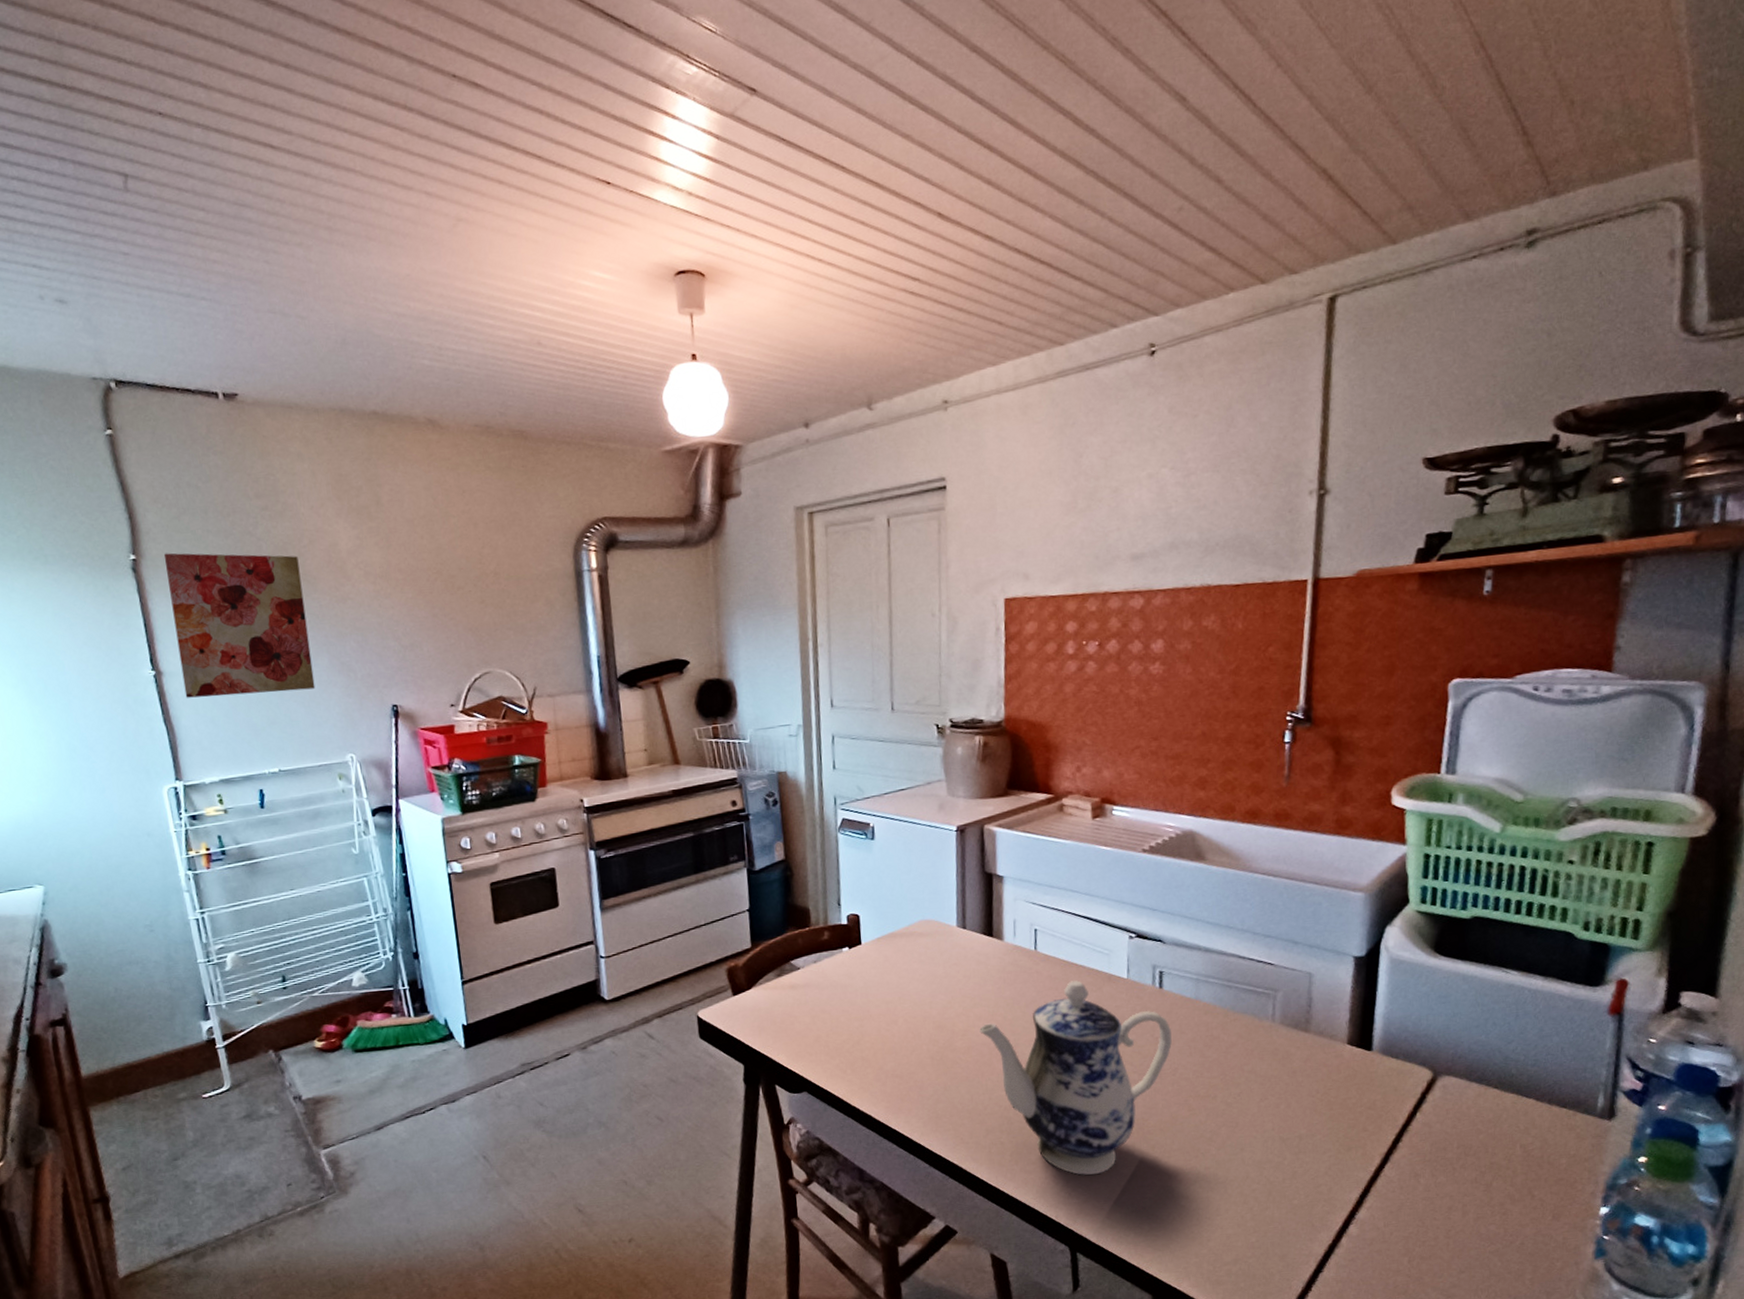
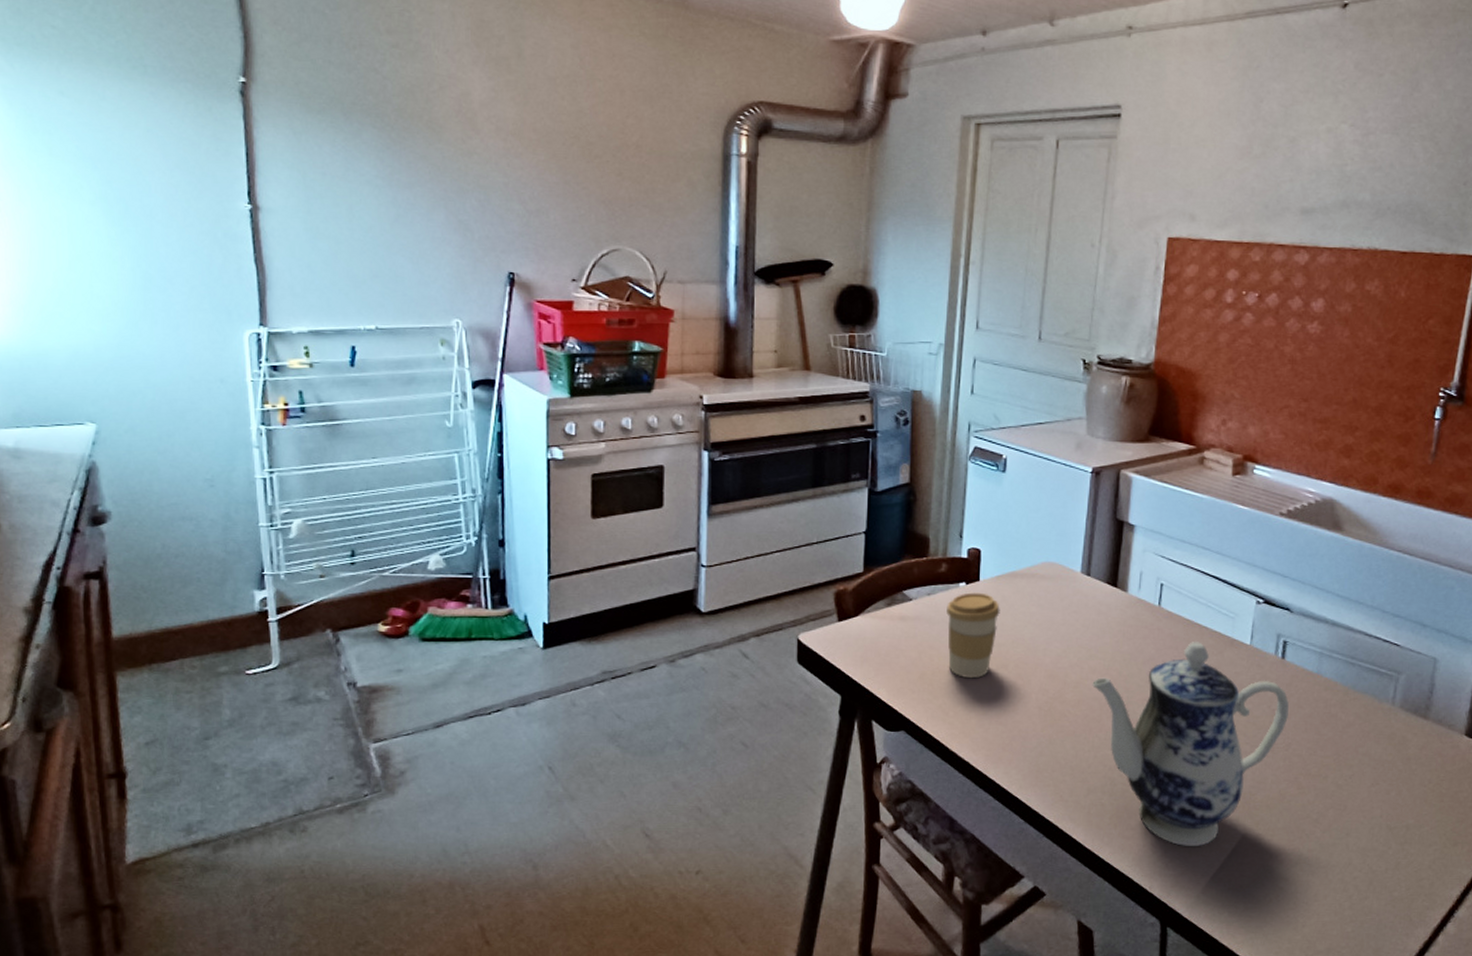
wall art: present [163,553,316,698] -> none [277,80,427,245]
coffee cup: none [833,955,884,1037] -> present [946,592,1000,678]

